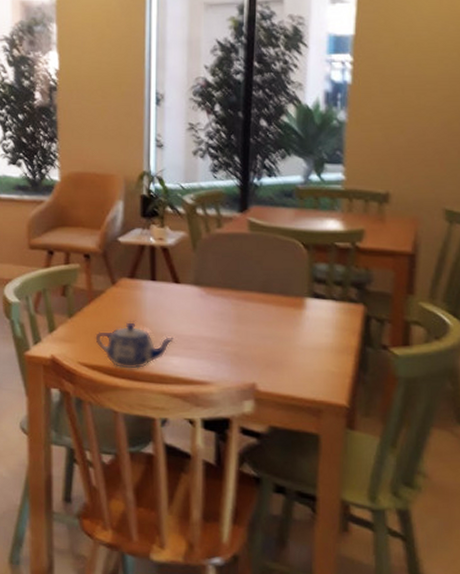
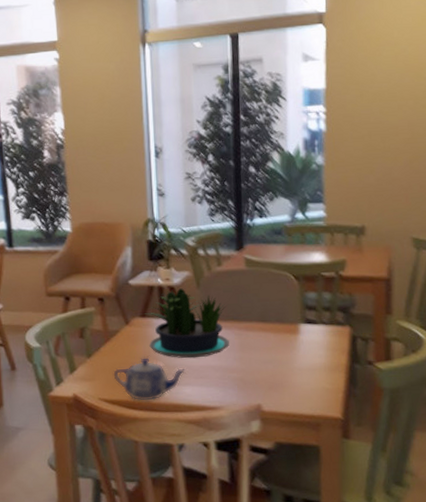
potted plant: none [133,250,225,327] -> present [144,288,229,359]

